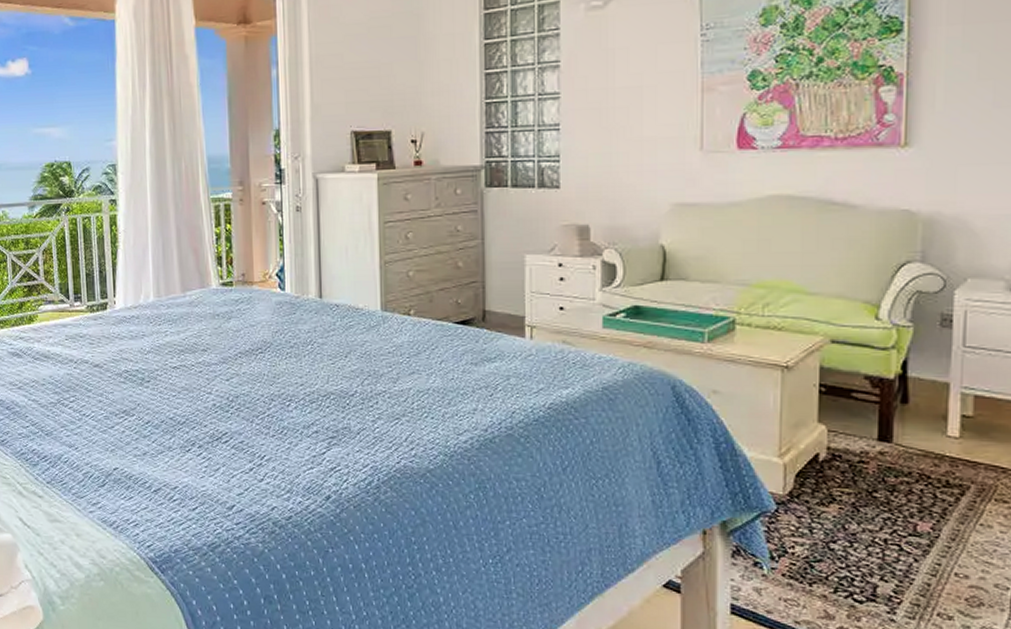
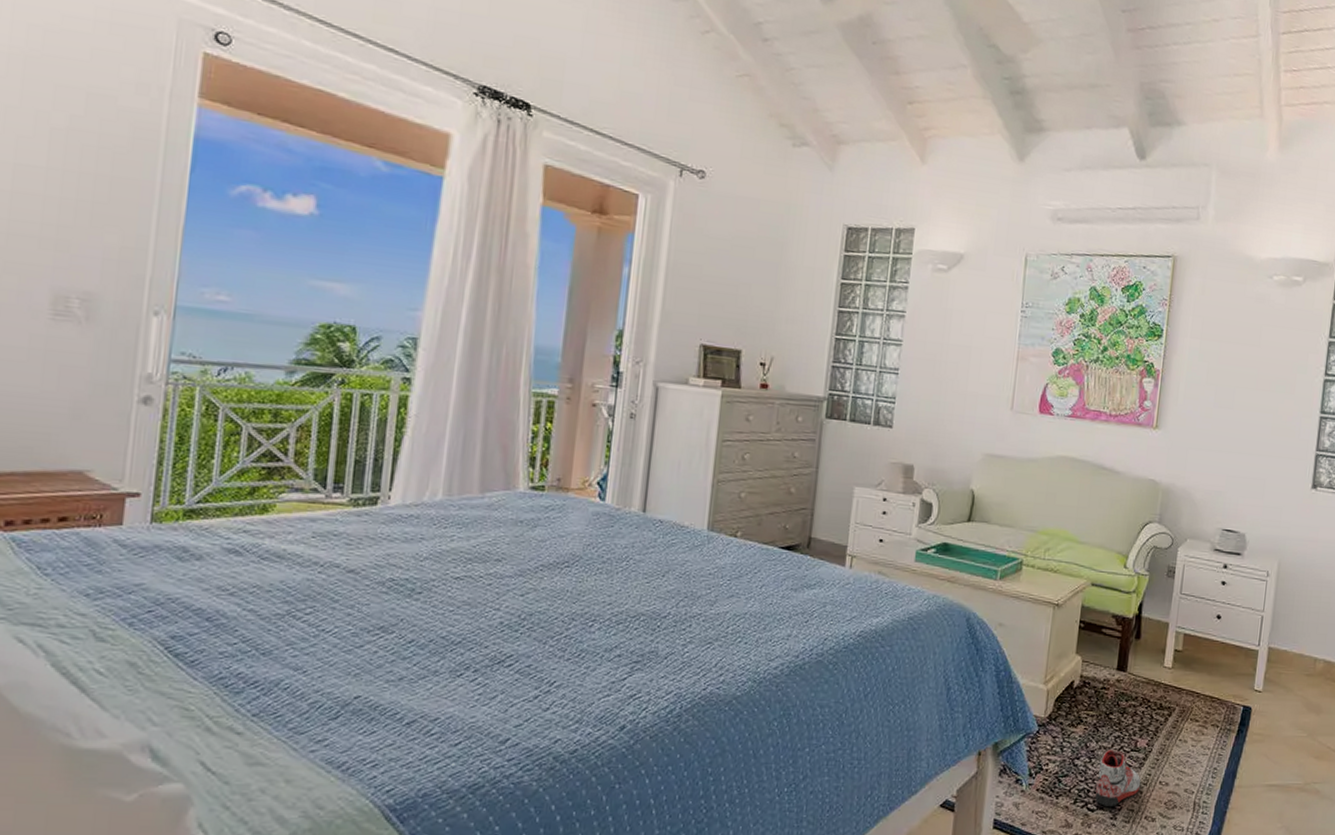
sneaker: none [861,533,928,599] -> present [1095,750,1141,806]

